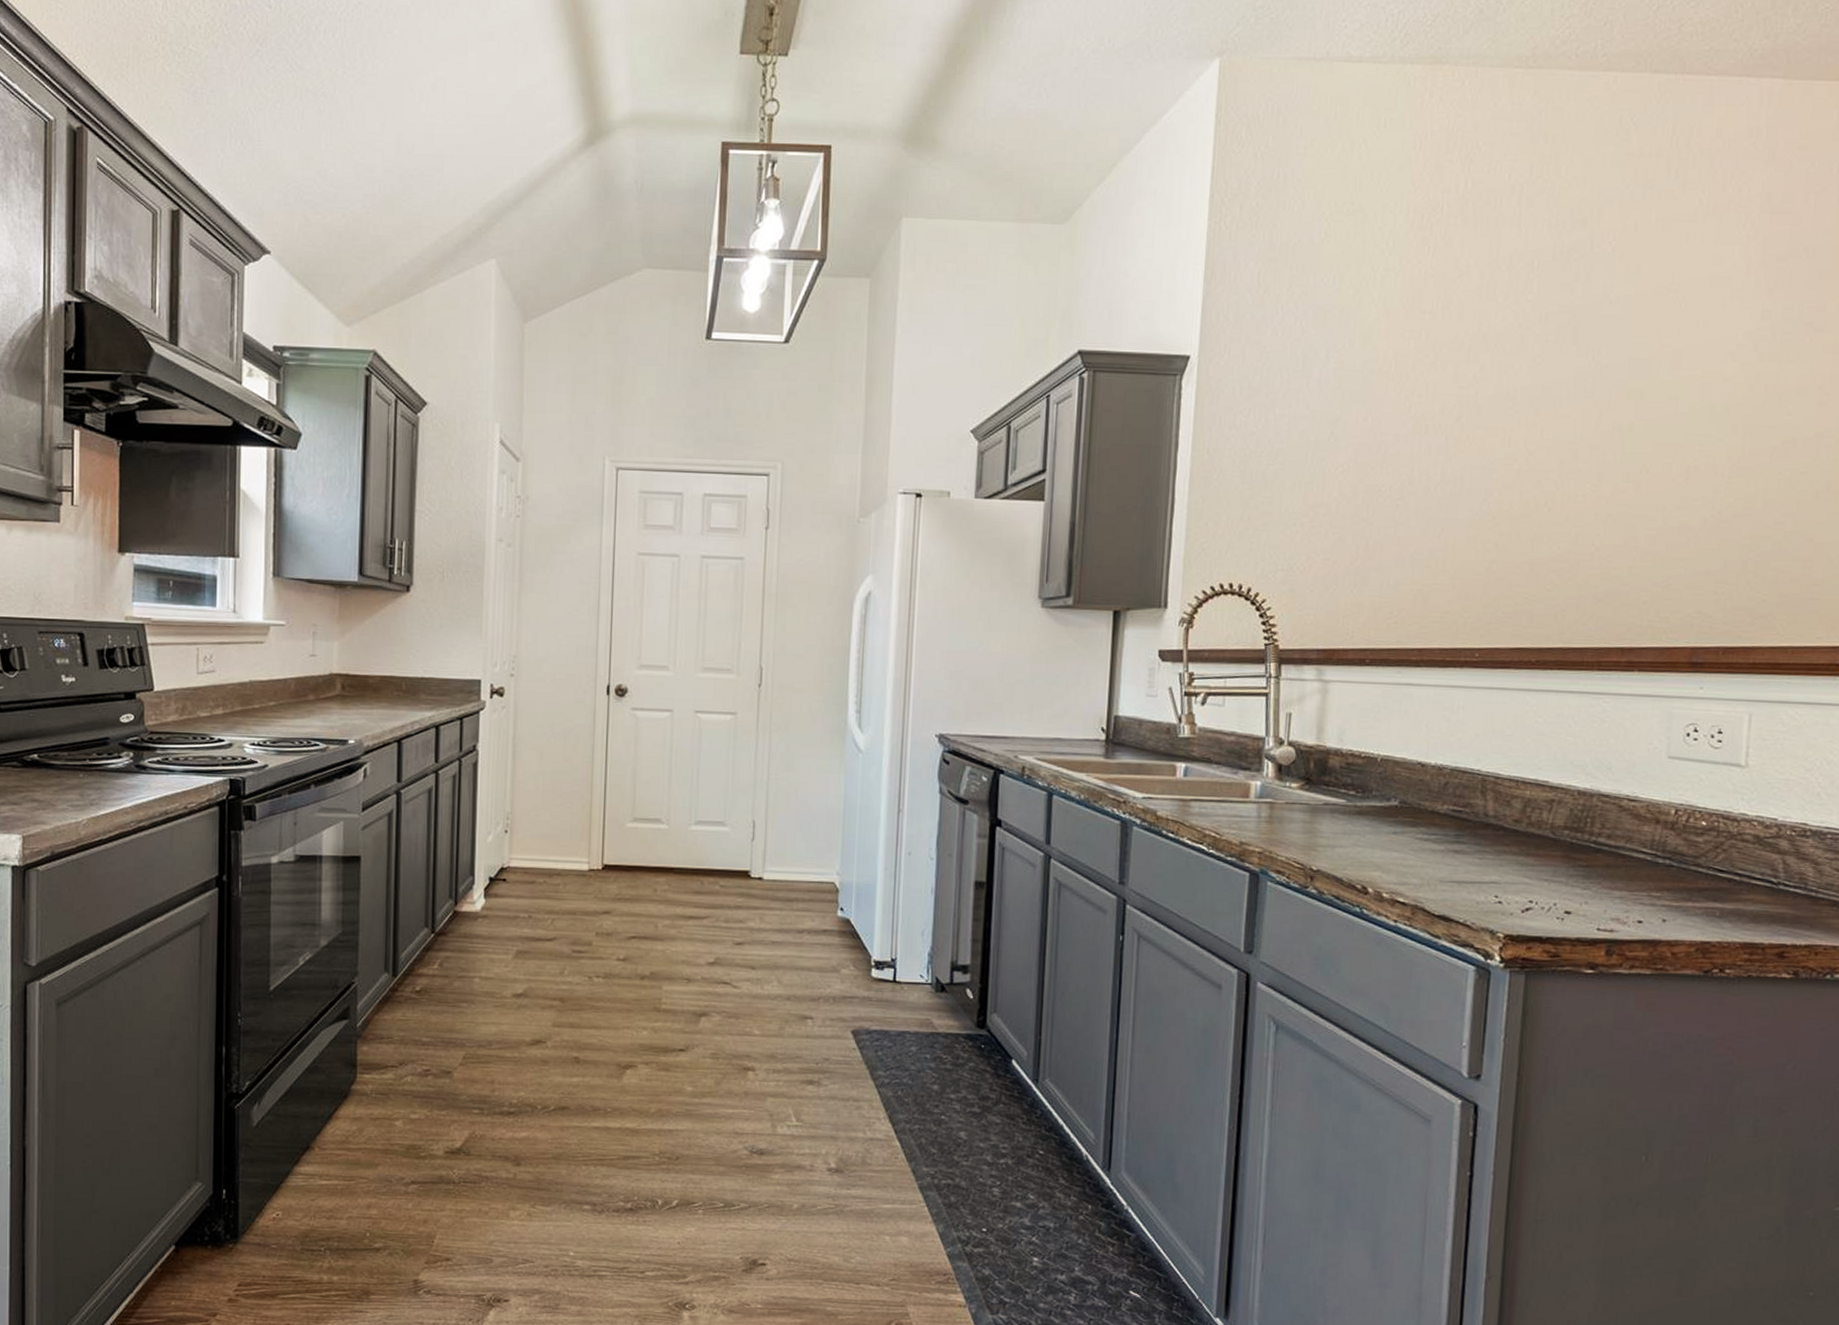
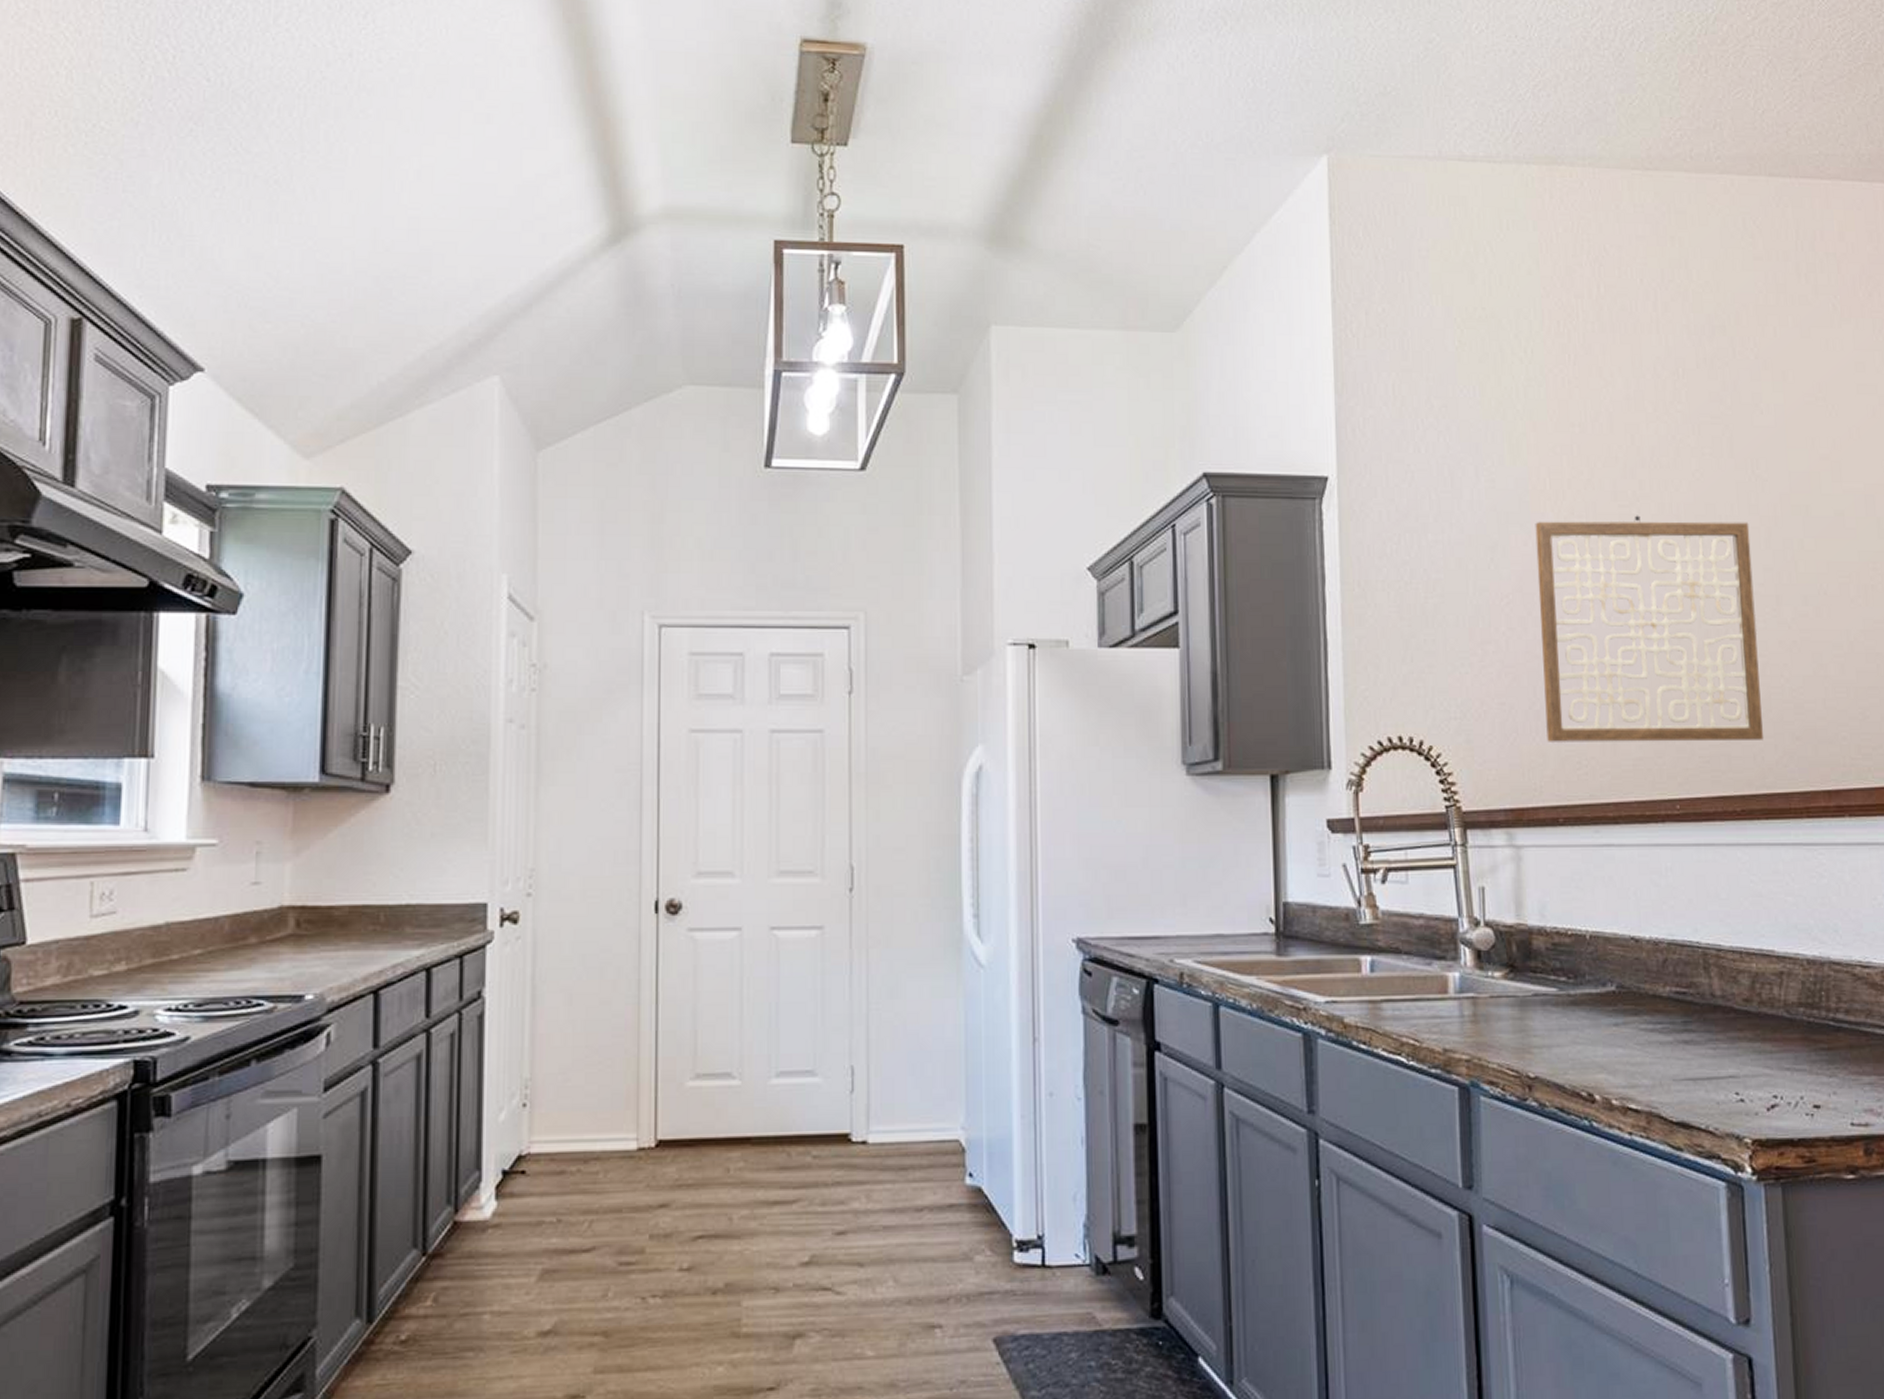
wall art: none [1363,396,1582,601] -> present [1535,515,1763,742]

